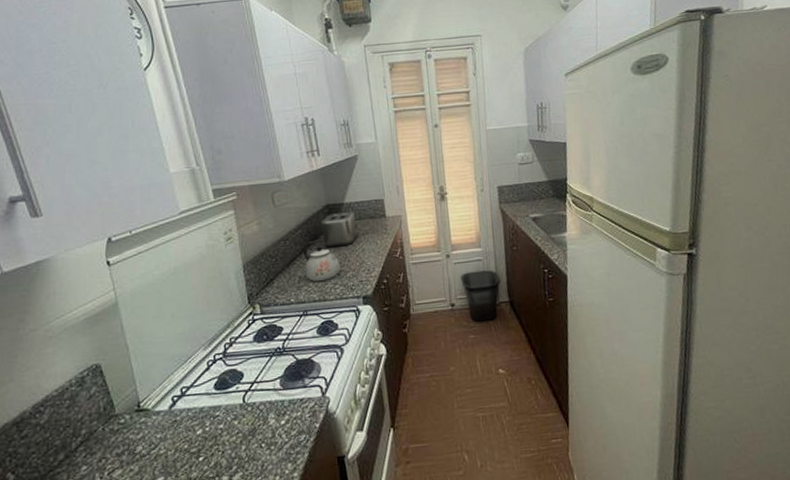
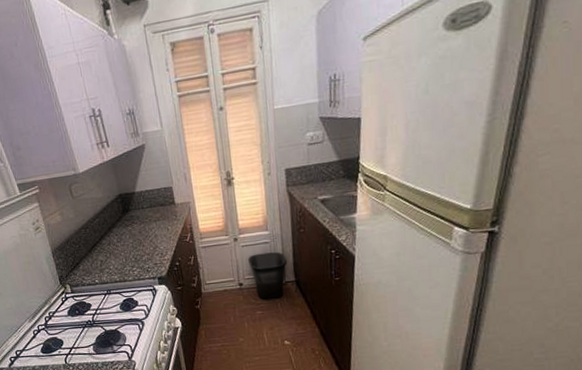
kettle: present [303,239,341,282] -> none [102,226,137,265]
toaster: present [321,212,359,248] -> none [115,200,151,235]

